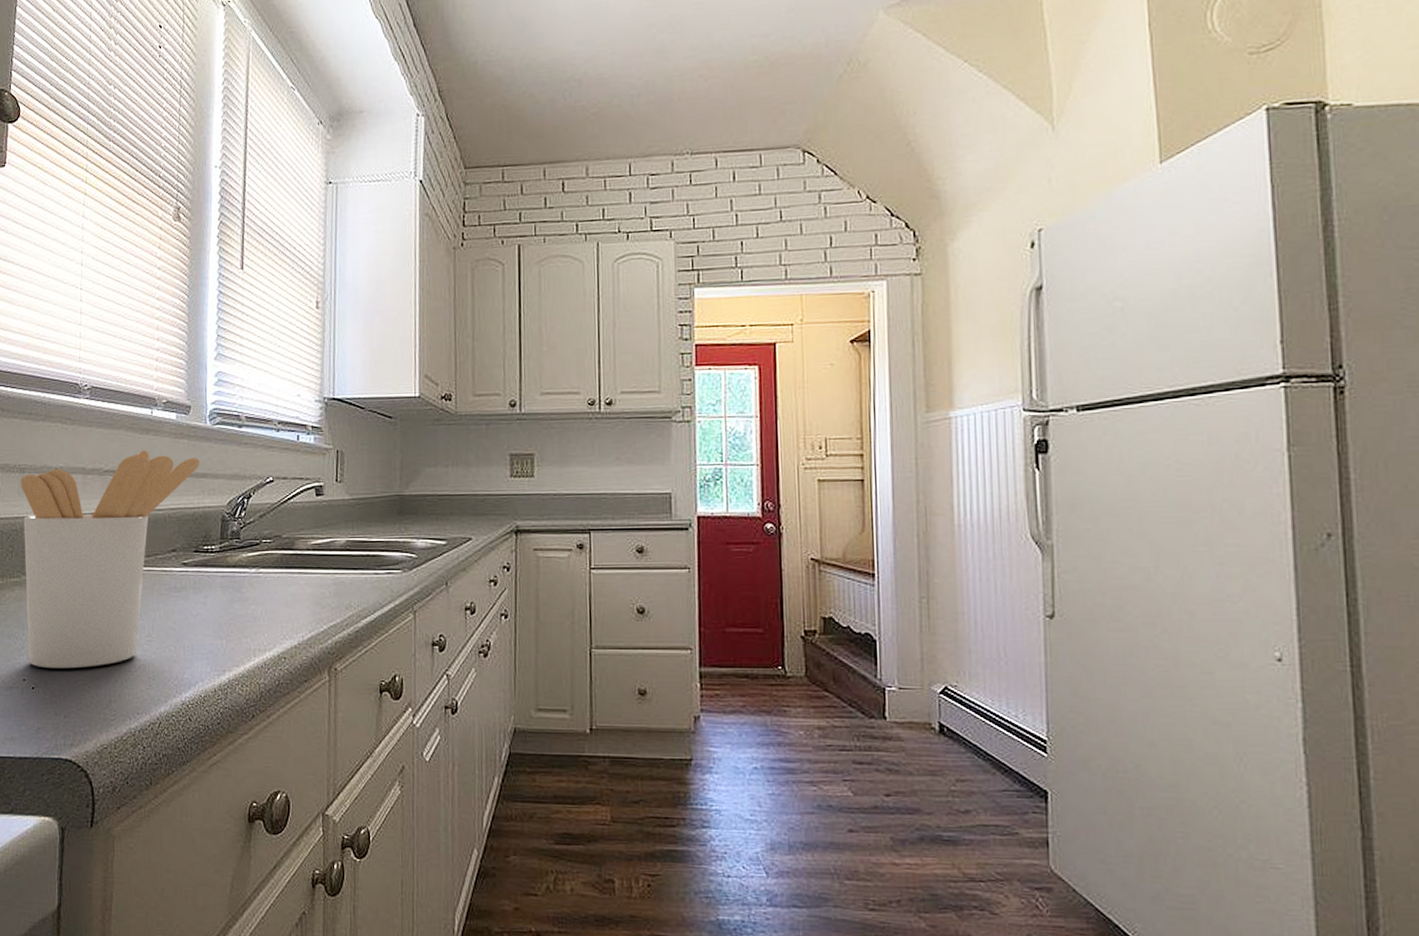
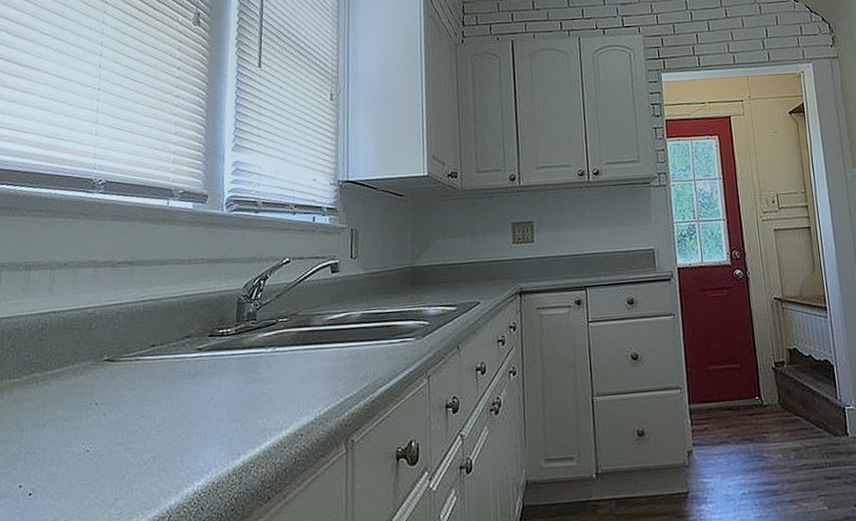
utensil holder: present [21,450,200,669] -> none [26,240,216,472]

